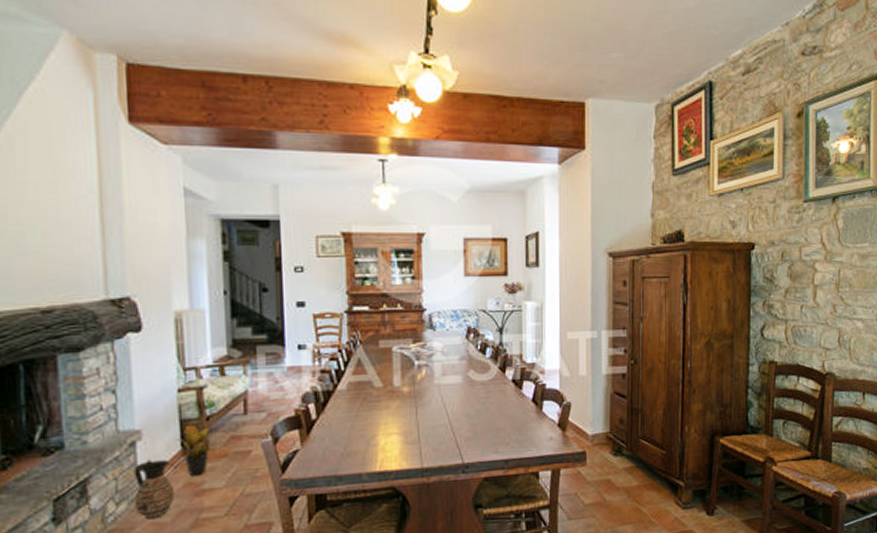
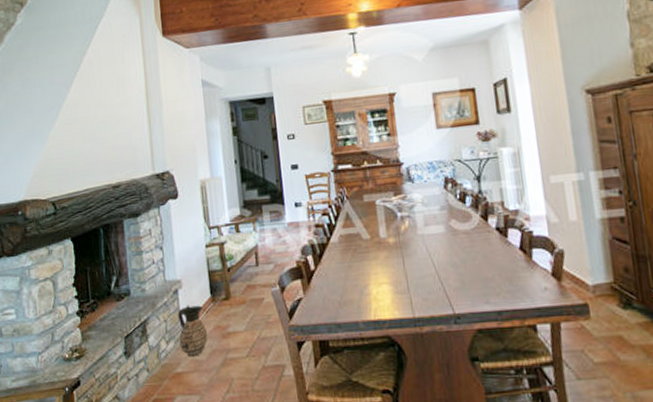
potted plant: present [175,425,215,477] -> none [206,275,235,321]

